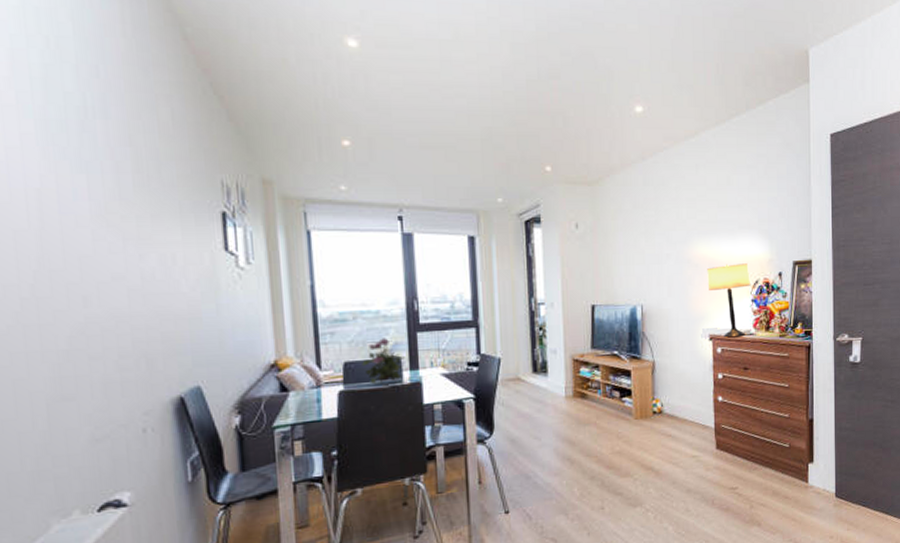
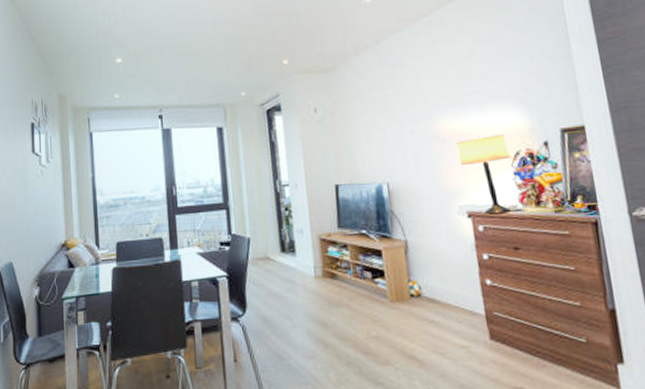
flower bouquet: present [362,338,404,384] -> none [131,220,166,261]

